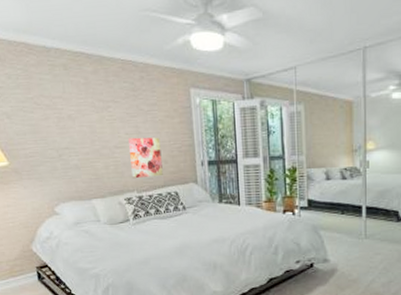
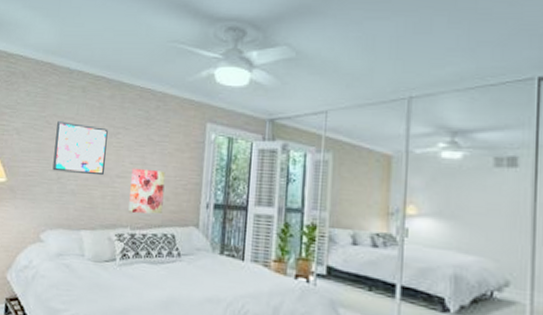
wall art: none [46,101,104,150] -> present [52,121,108,176]

